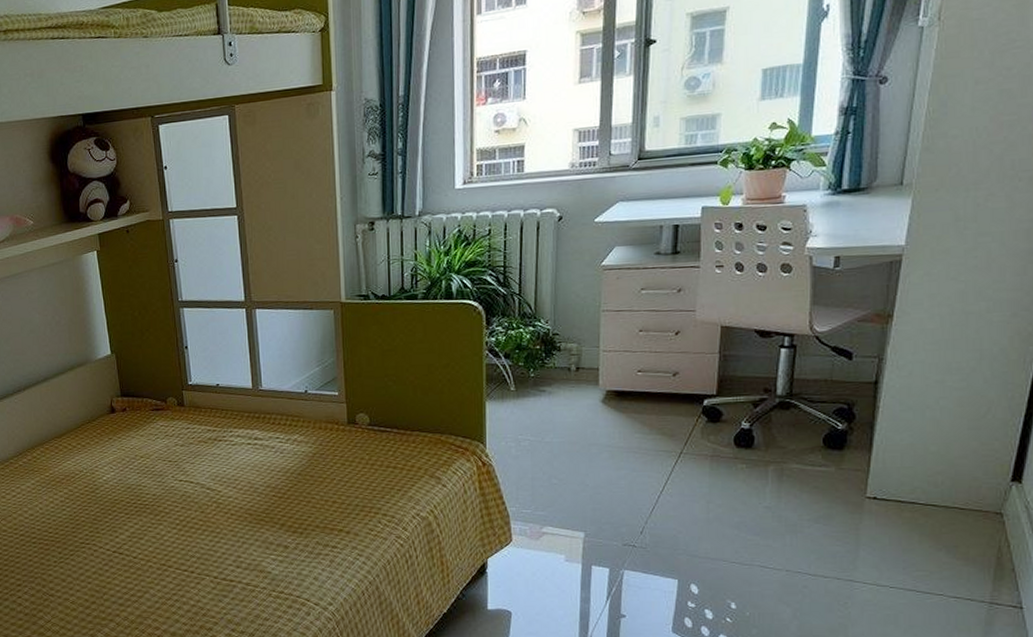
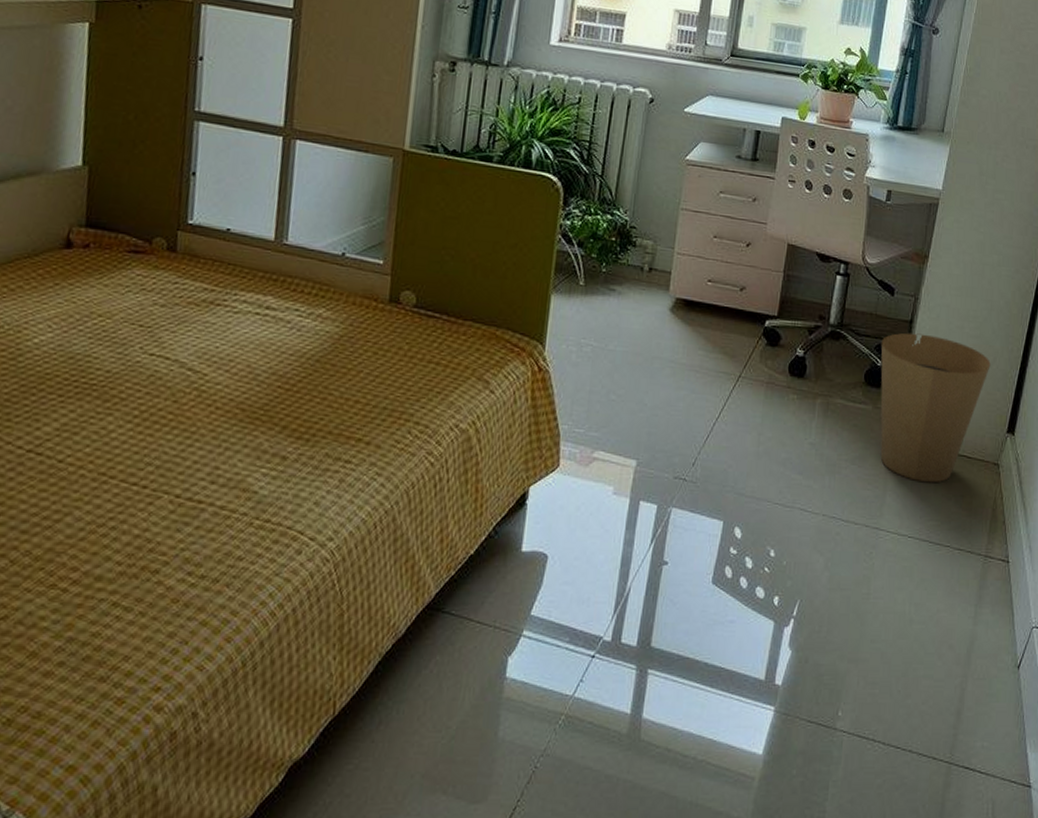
trash can: none [840,393,984,536] -> present [880,332,991,483]

